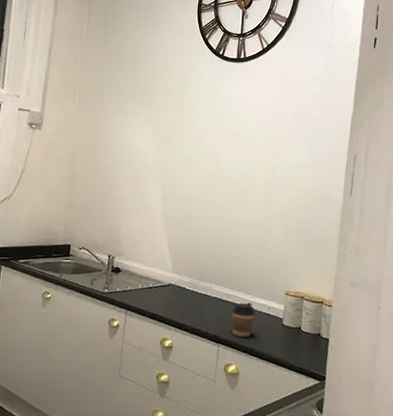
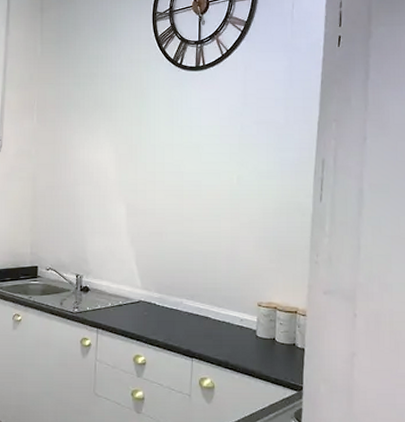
coffee cup: present [231,302,256,337] -> none [203,316,228,350]

